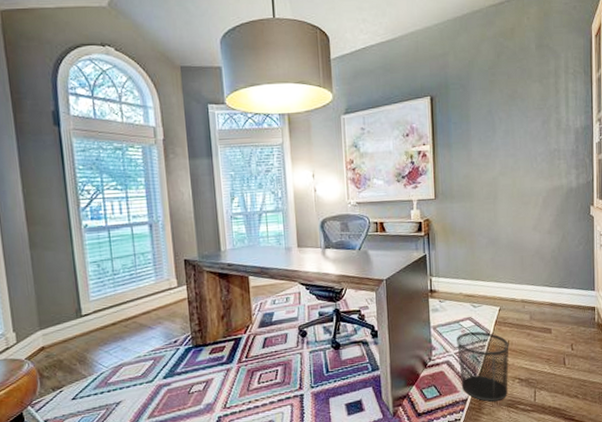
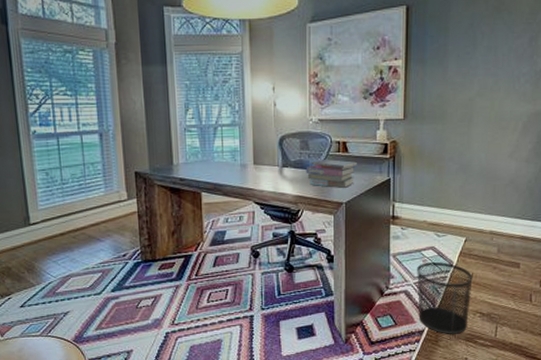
books: none [347,239,394,266] -> present [305,159,357,188]

